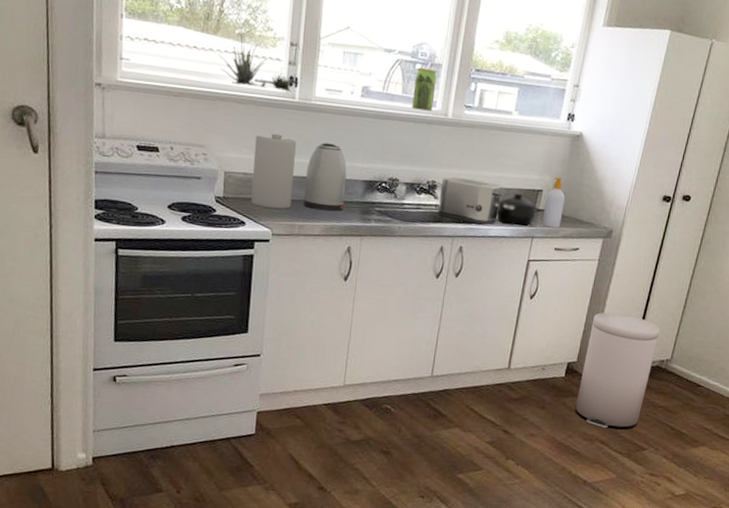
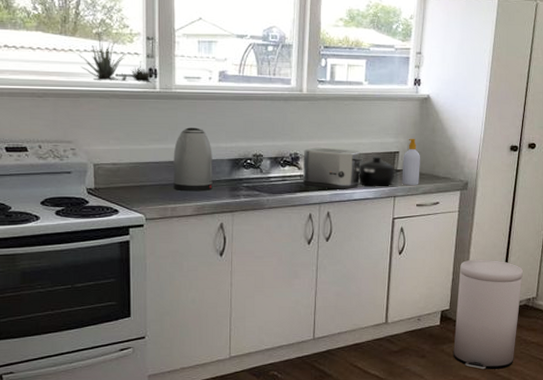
paper towel holder: present [251,133,296,209] -> none [121,123,161,194]
jar: present [412,67,437,111] -> none [268,49,289,89]

